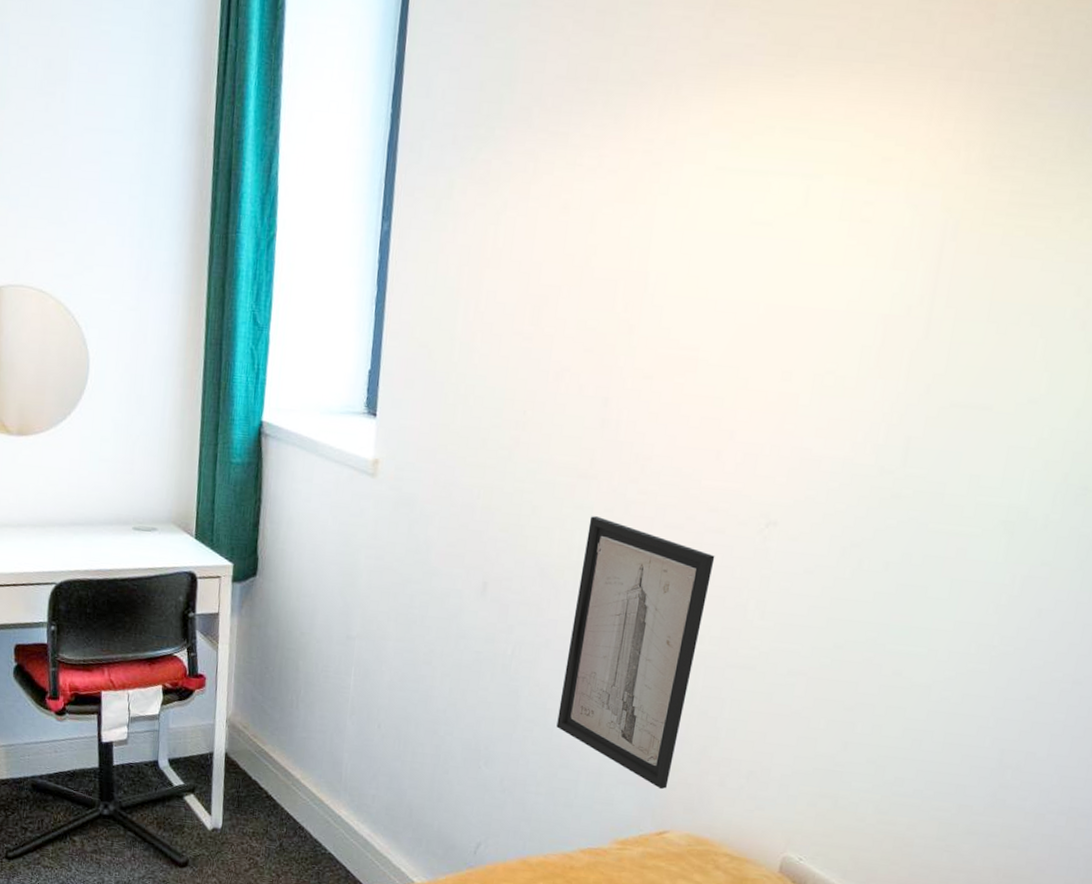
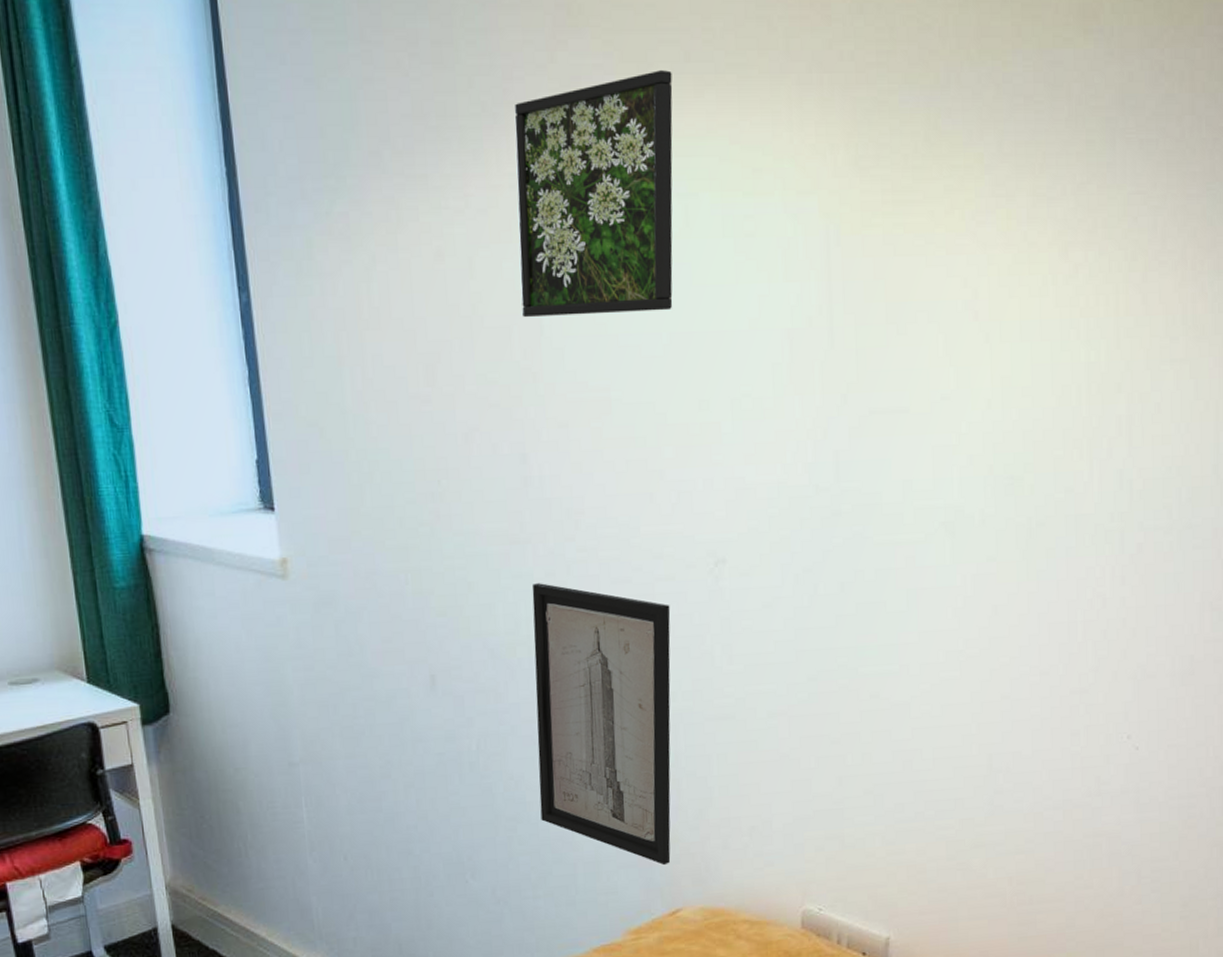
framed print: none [631,54,821,283] -> present [514,70,673,318]

